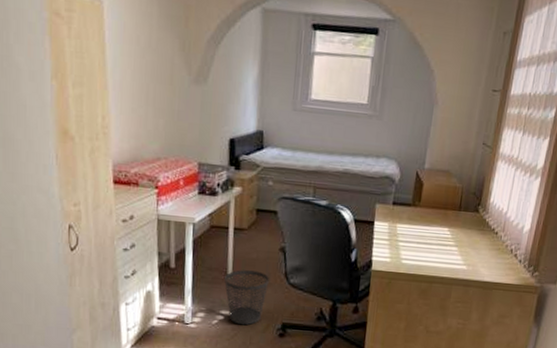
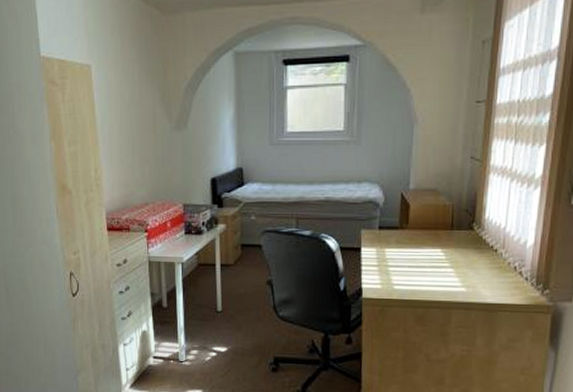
wastebasket: present [224,270,269,326] -> none [215,305,258,361]

